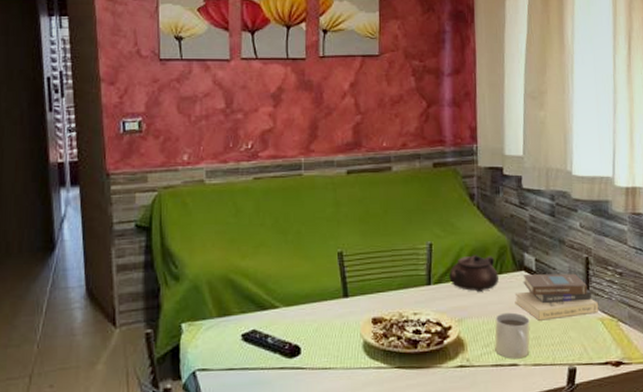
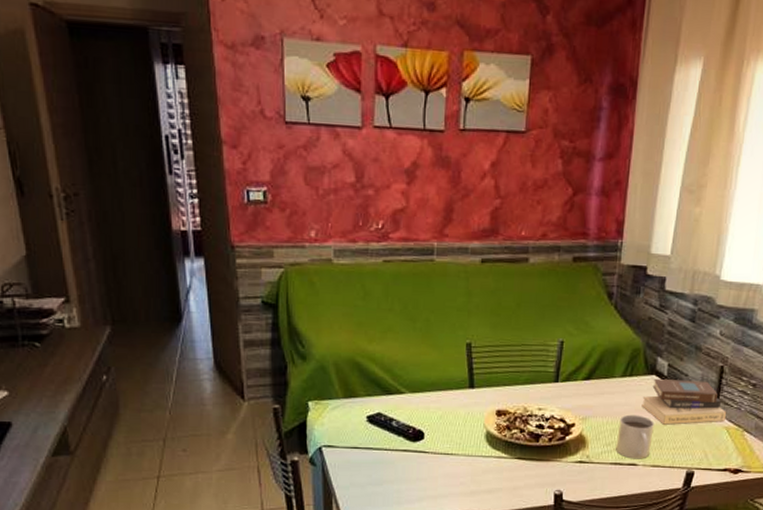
teapot: present [449,255,499,292] -> none [577,356,628,392]

